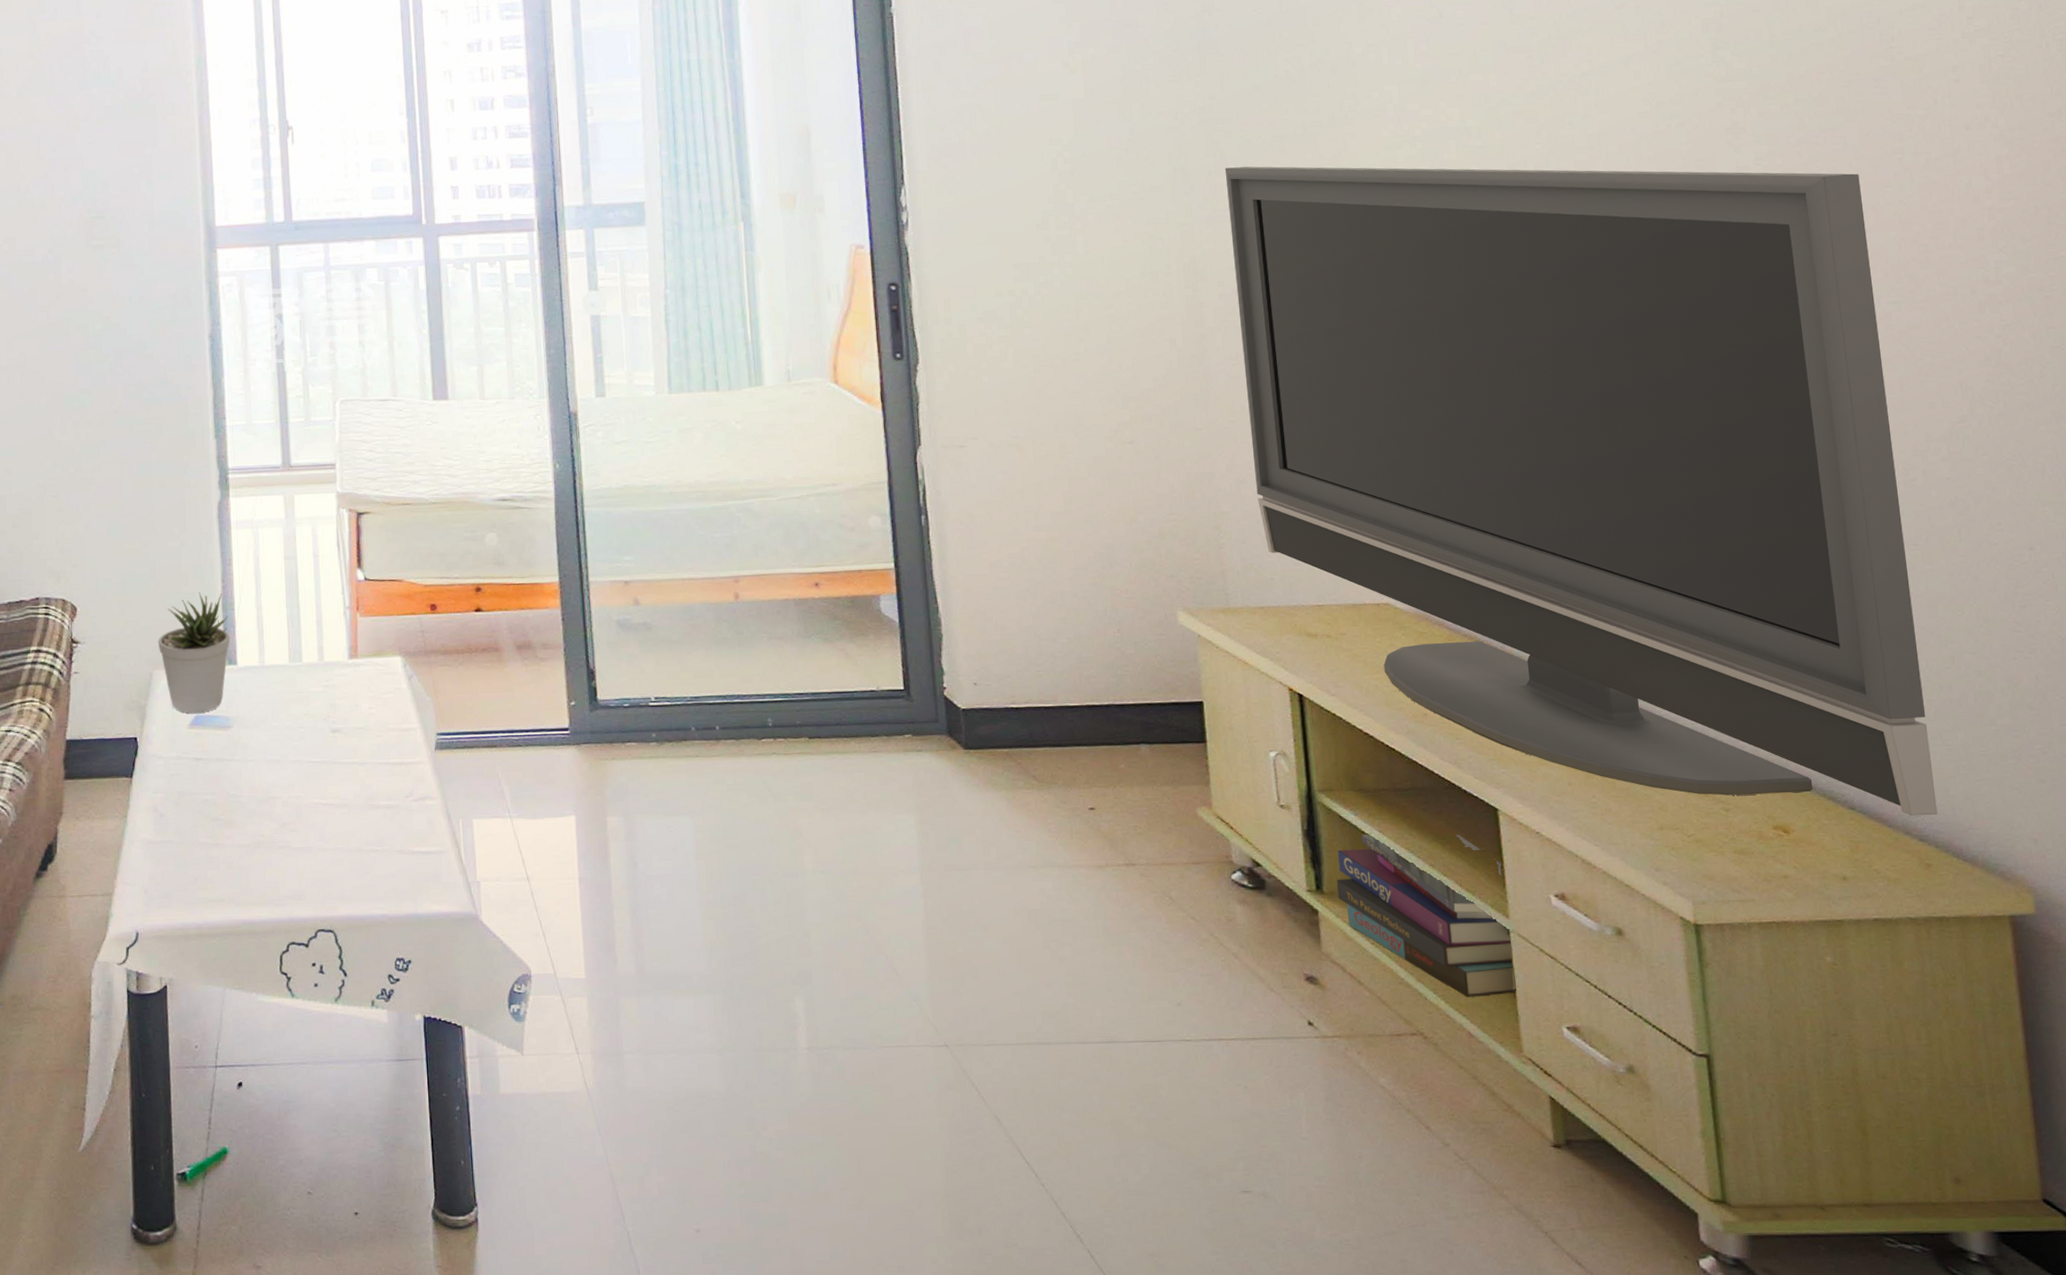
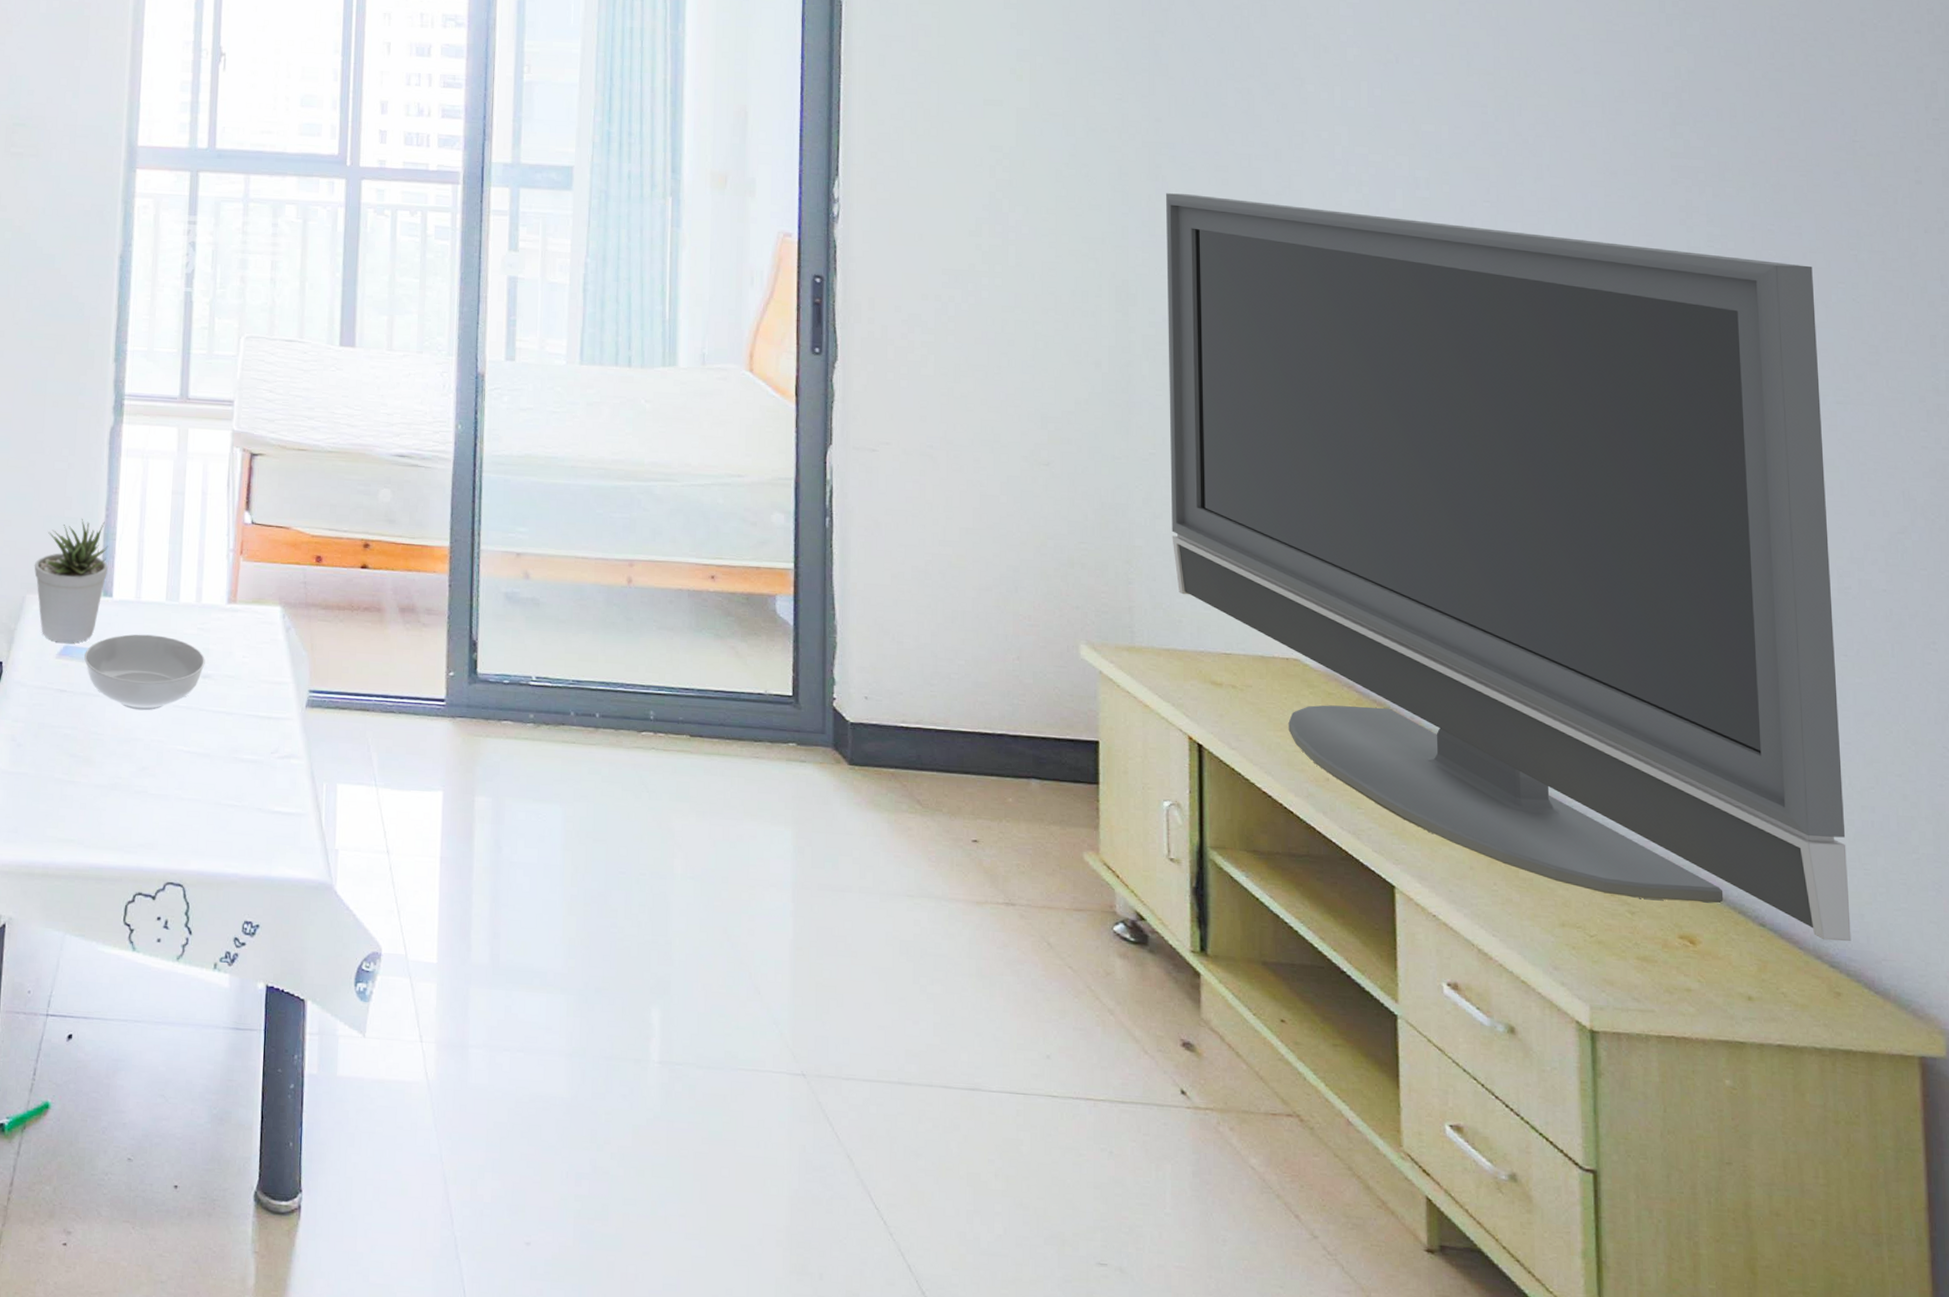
bowl: none [216,696,334,770] -> present [84,634,205,711]
books: present [1336,835,1516,997] -> none [1222,898,1400,1083]

